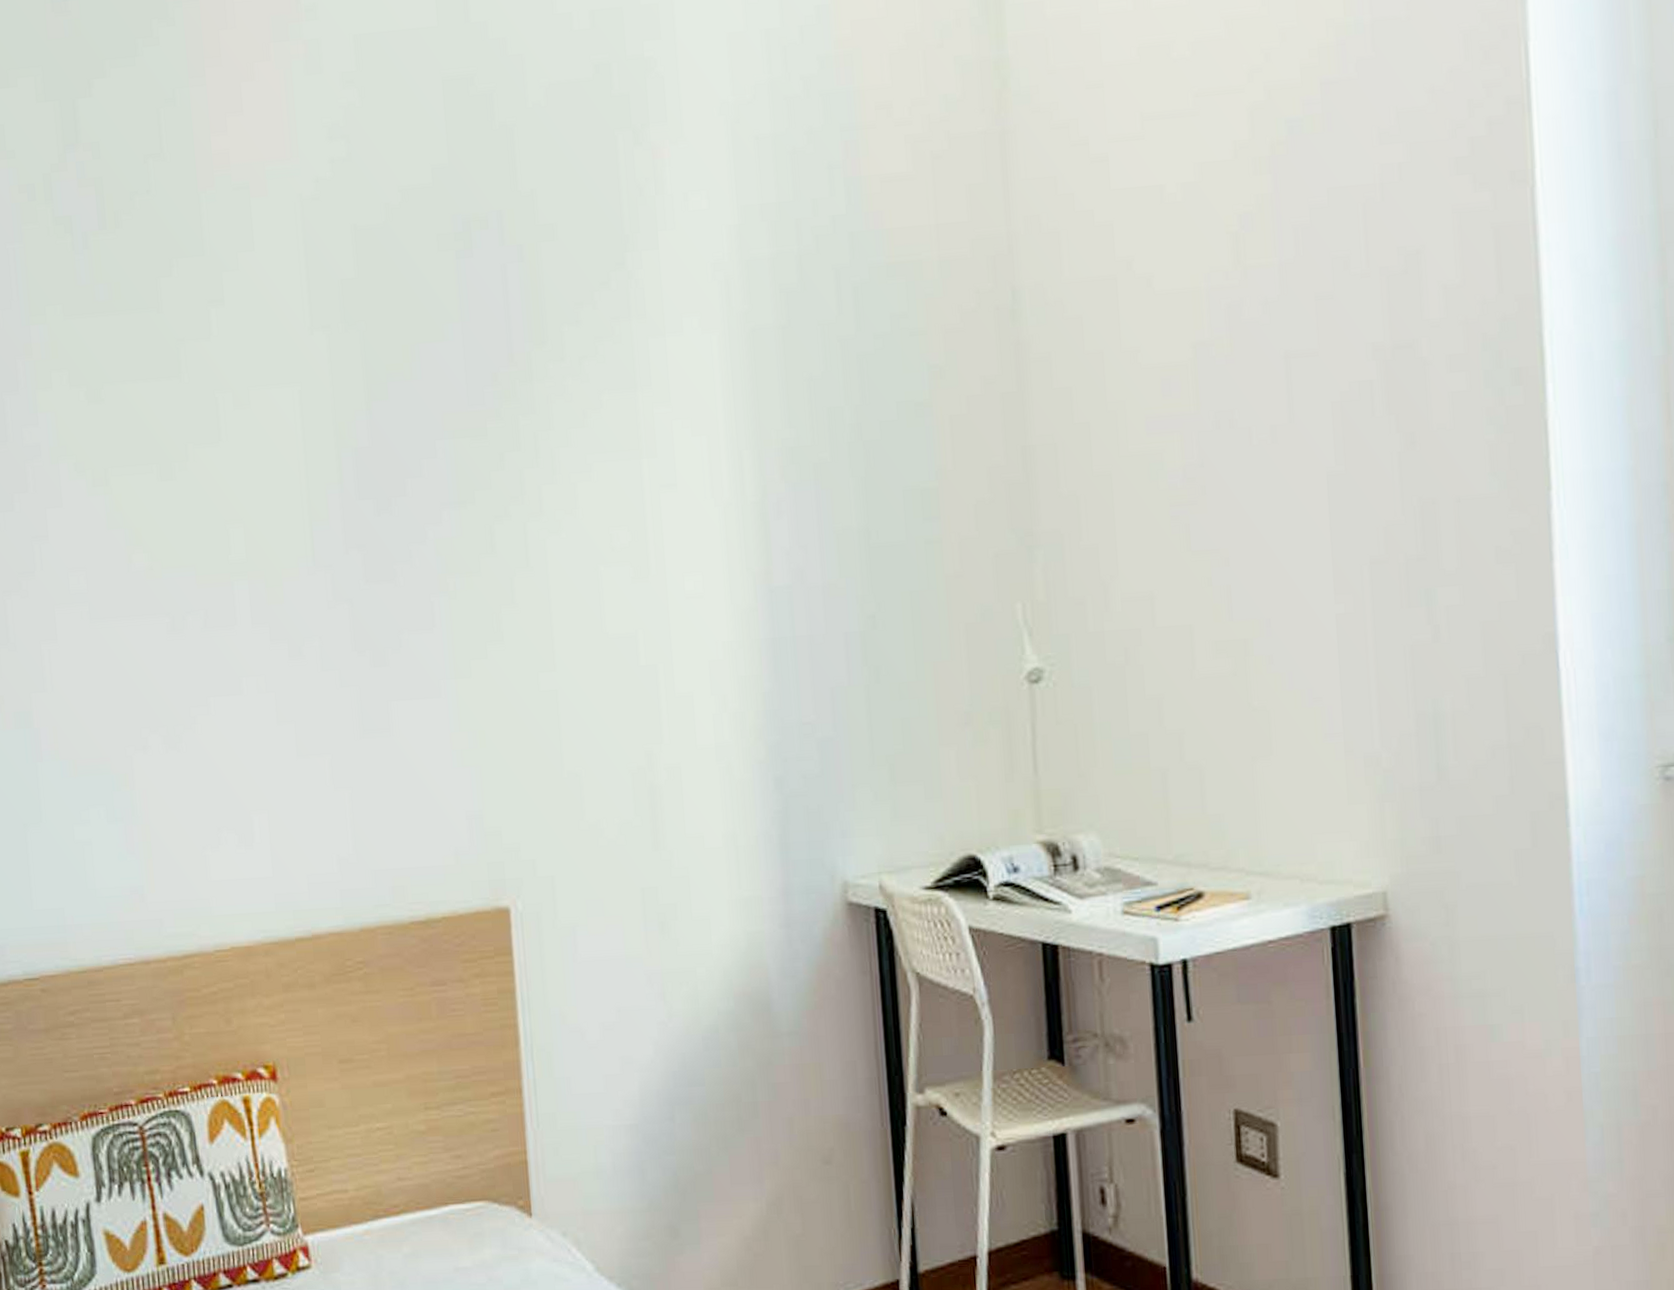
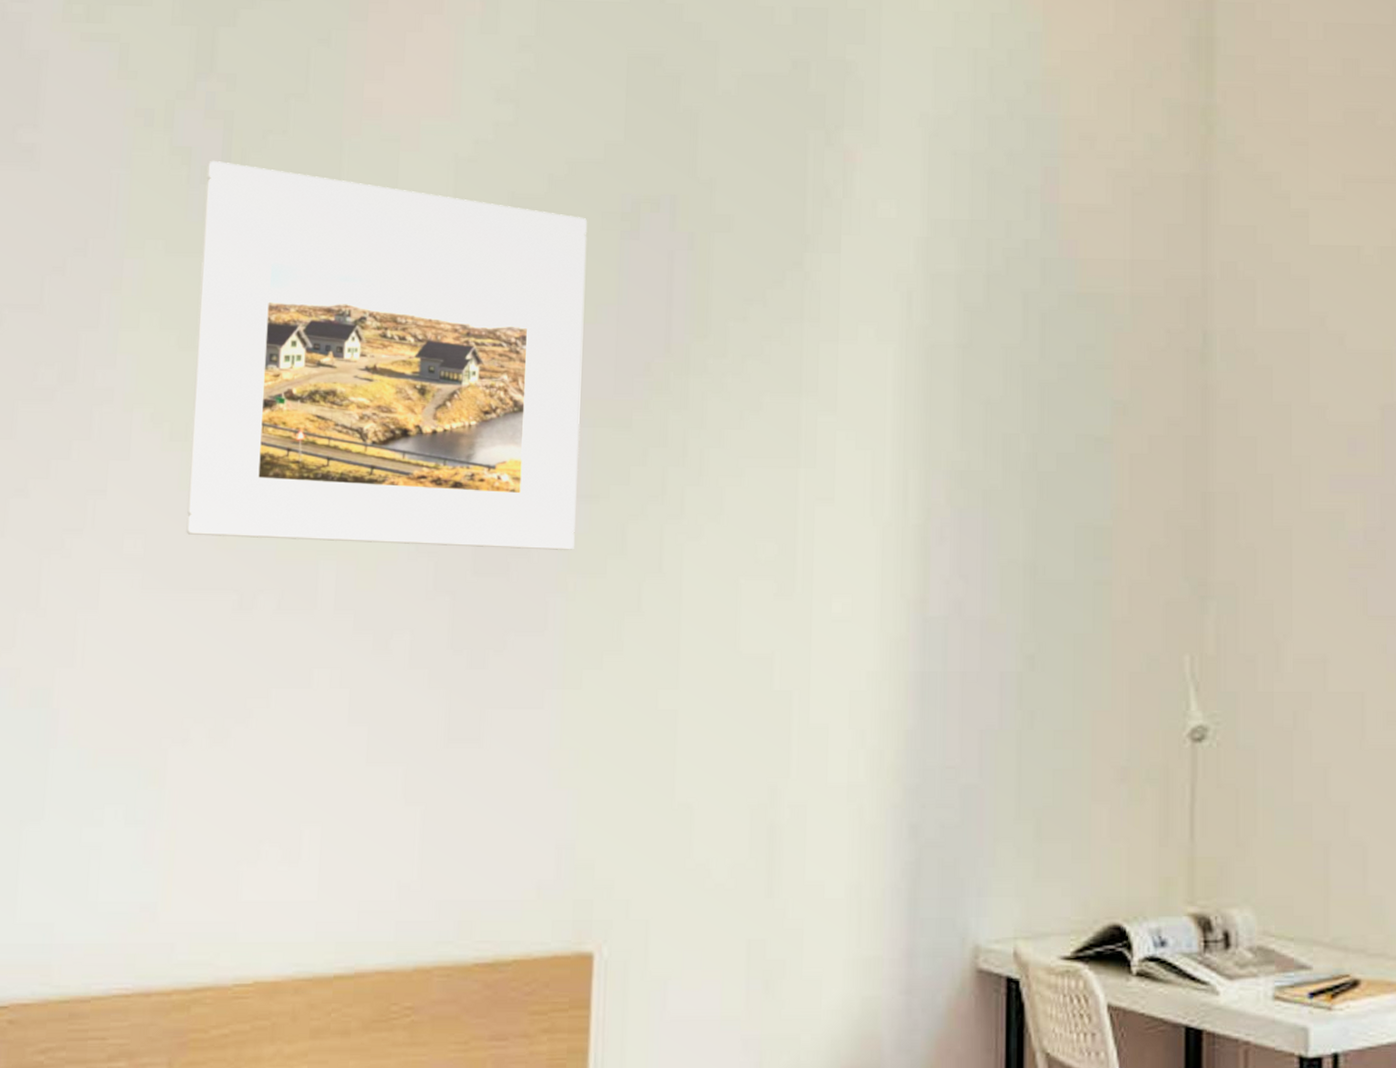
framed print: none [87,225,450,569] -> present [186,160,588,551]

